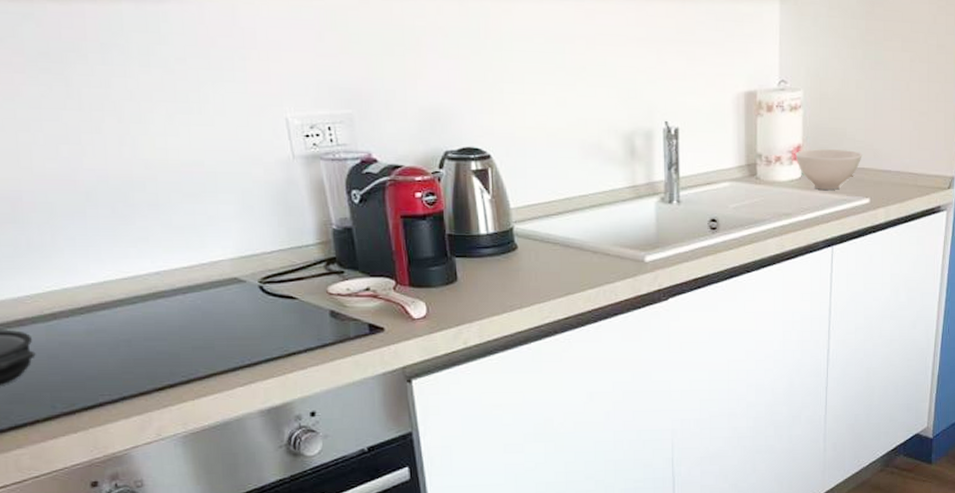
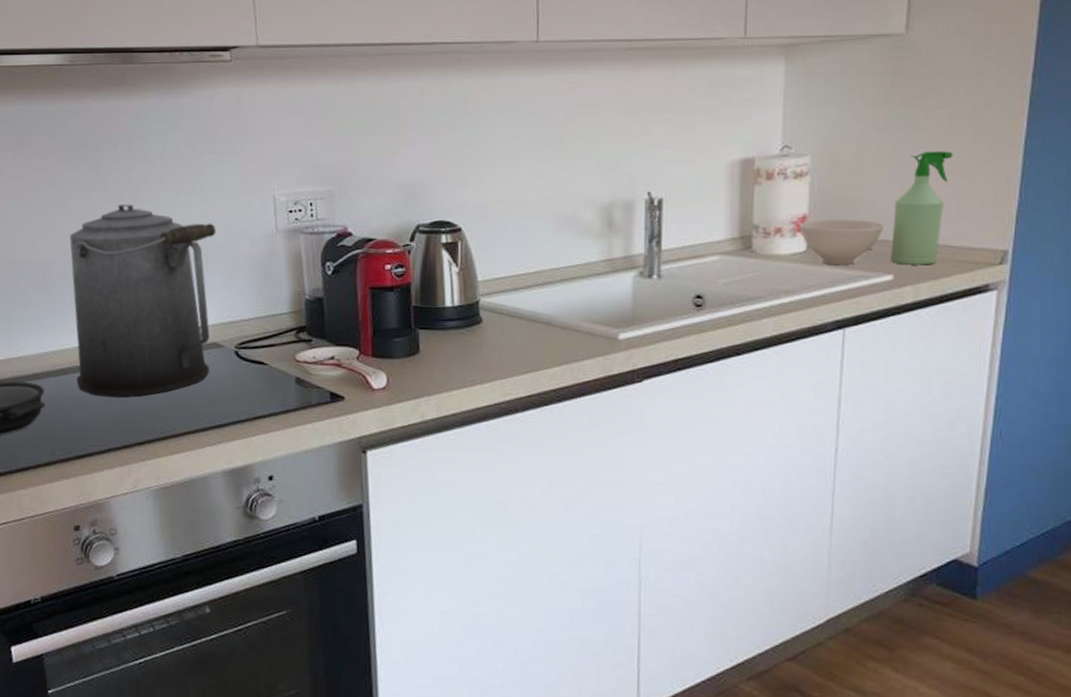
cooking pot: none [40,125,233,341] -> present [70,204,217,397]
spray bottle: none [867,89,914,190] -> present [890,151,953,265]

